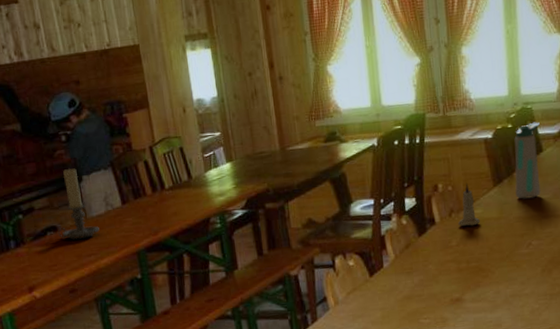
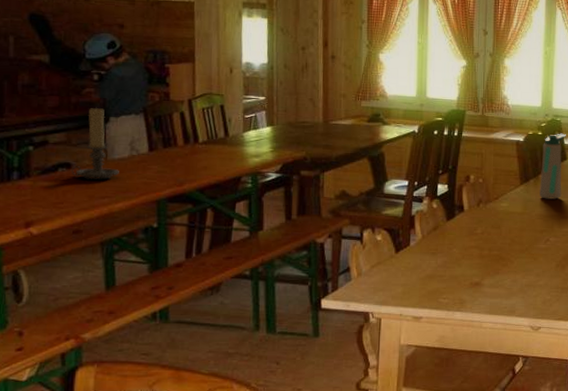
candle: present [457,183,481,226] -> none [484,177,506,217]

